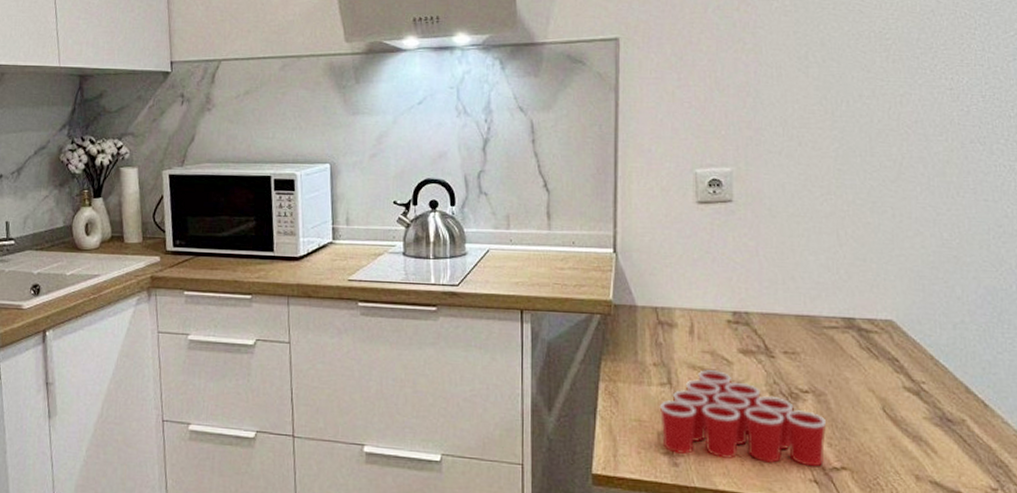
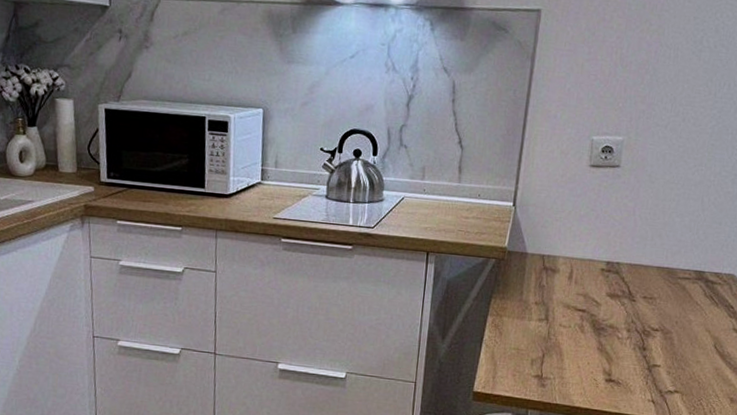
cup: present [659,370,826,467] -> none [535,309,668,390]

